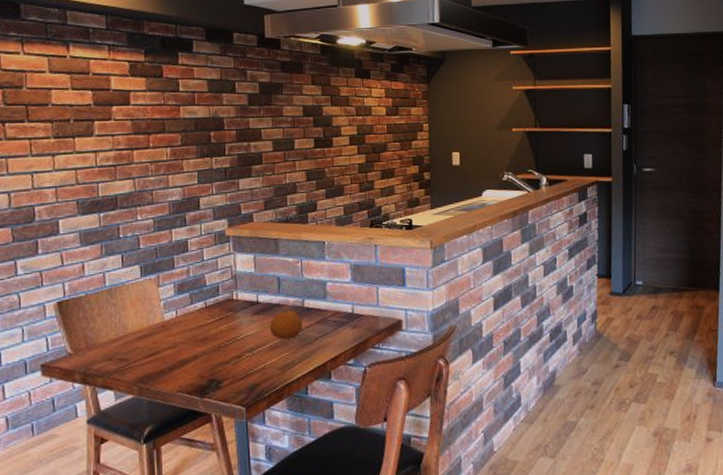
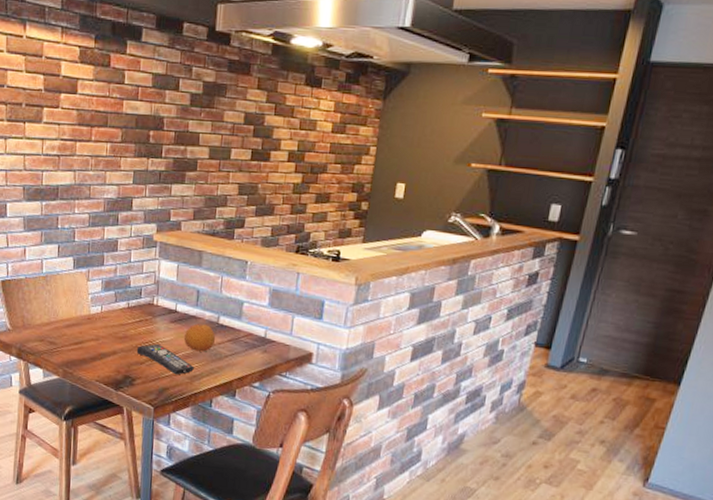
remote control: none [219,339,285,368] -> present [136,343,195,375]

